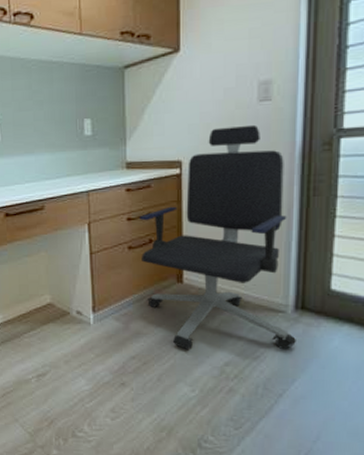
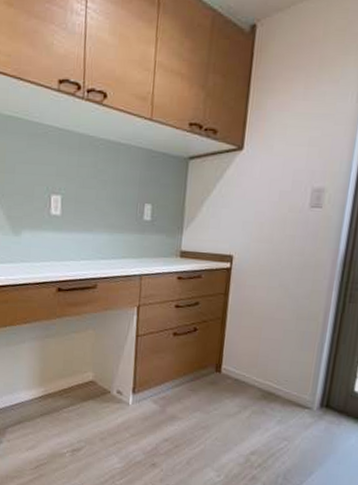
office chair: present [140,124,296,351] -> none [184,228,327,444]

